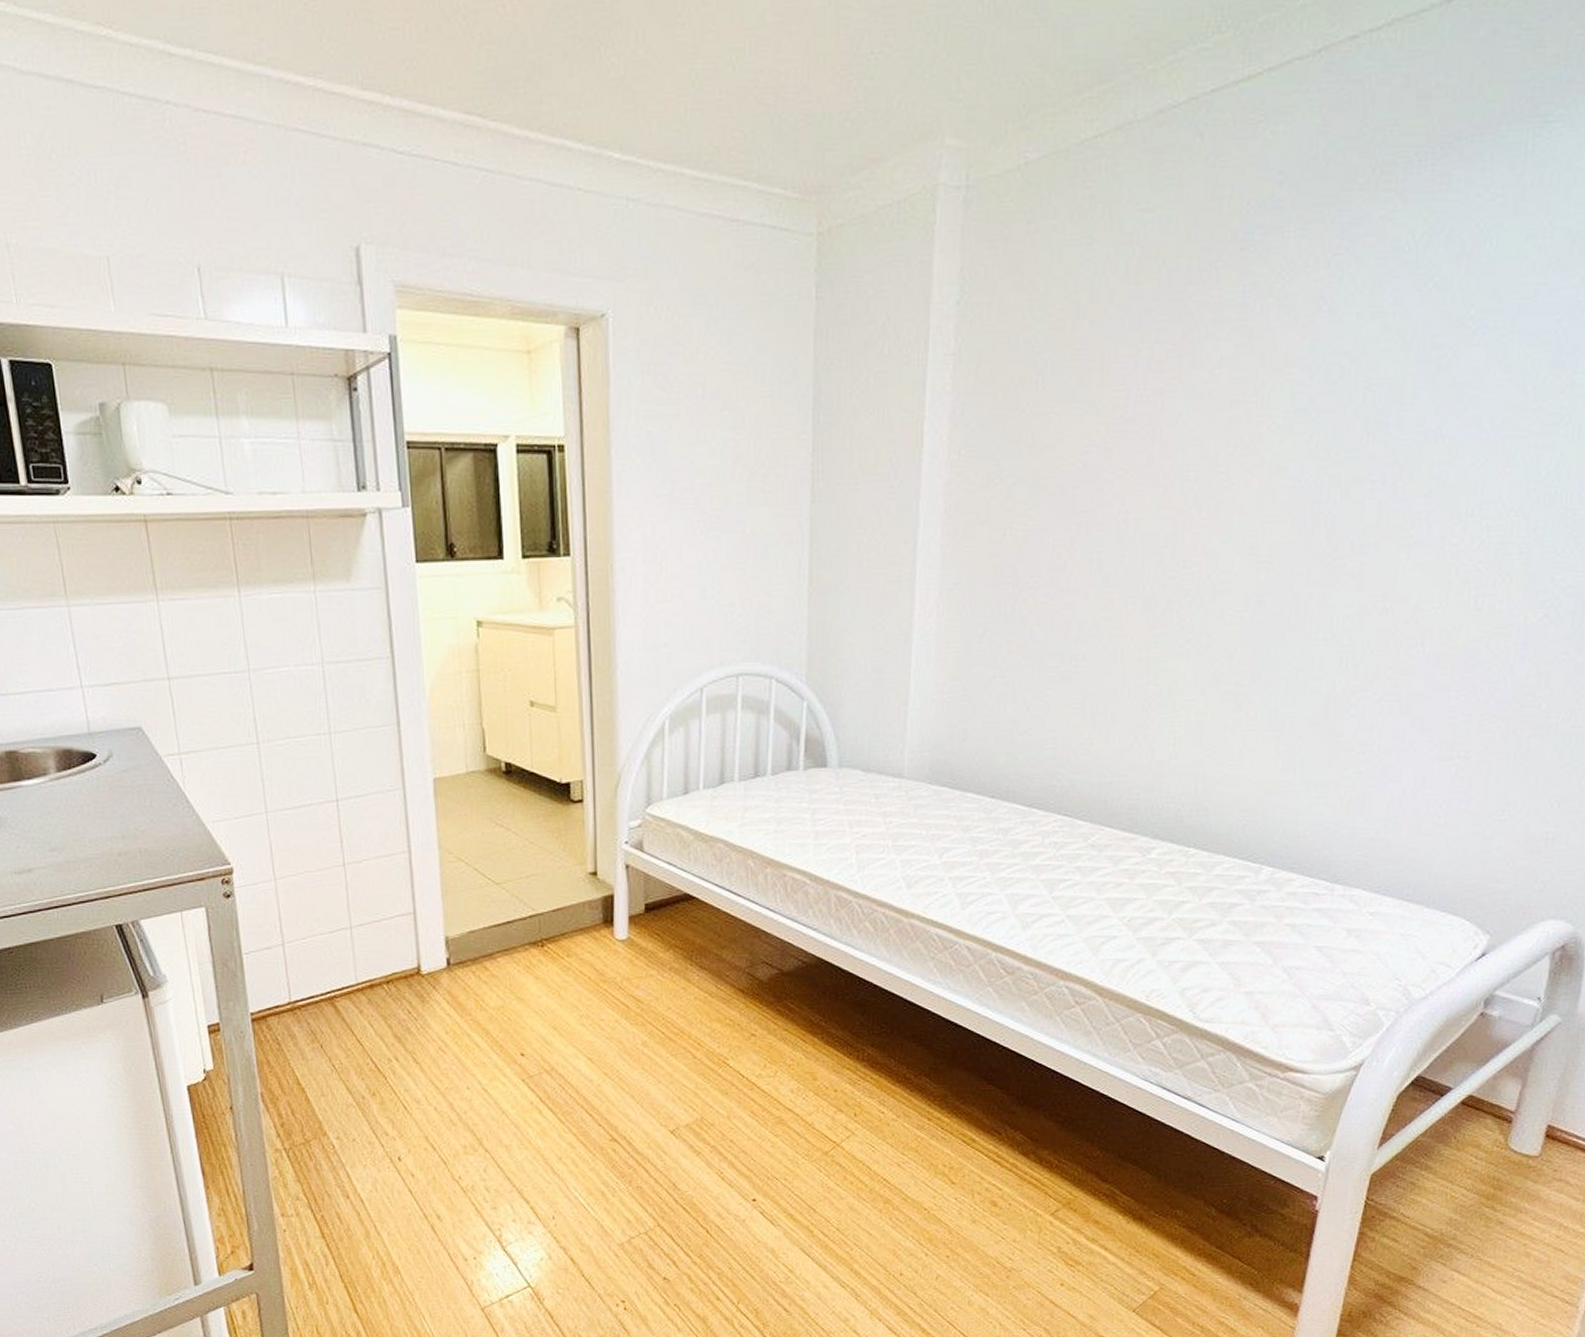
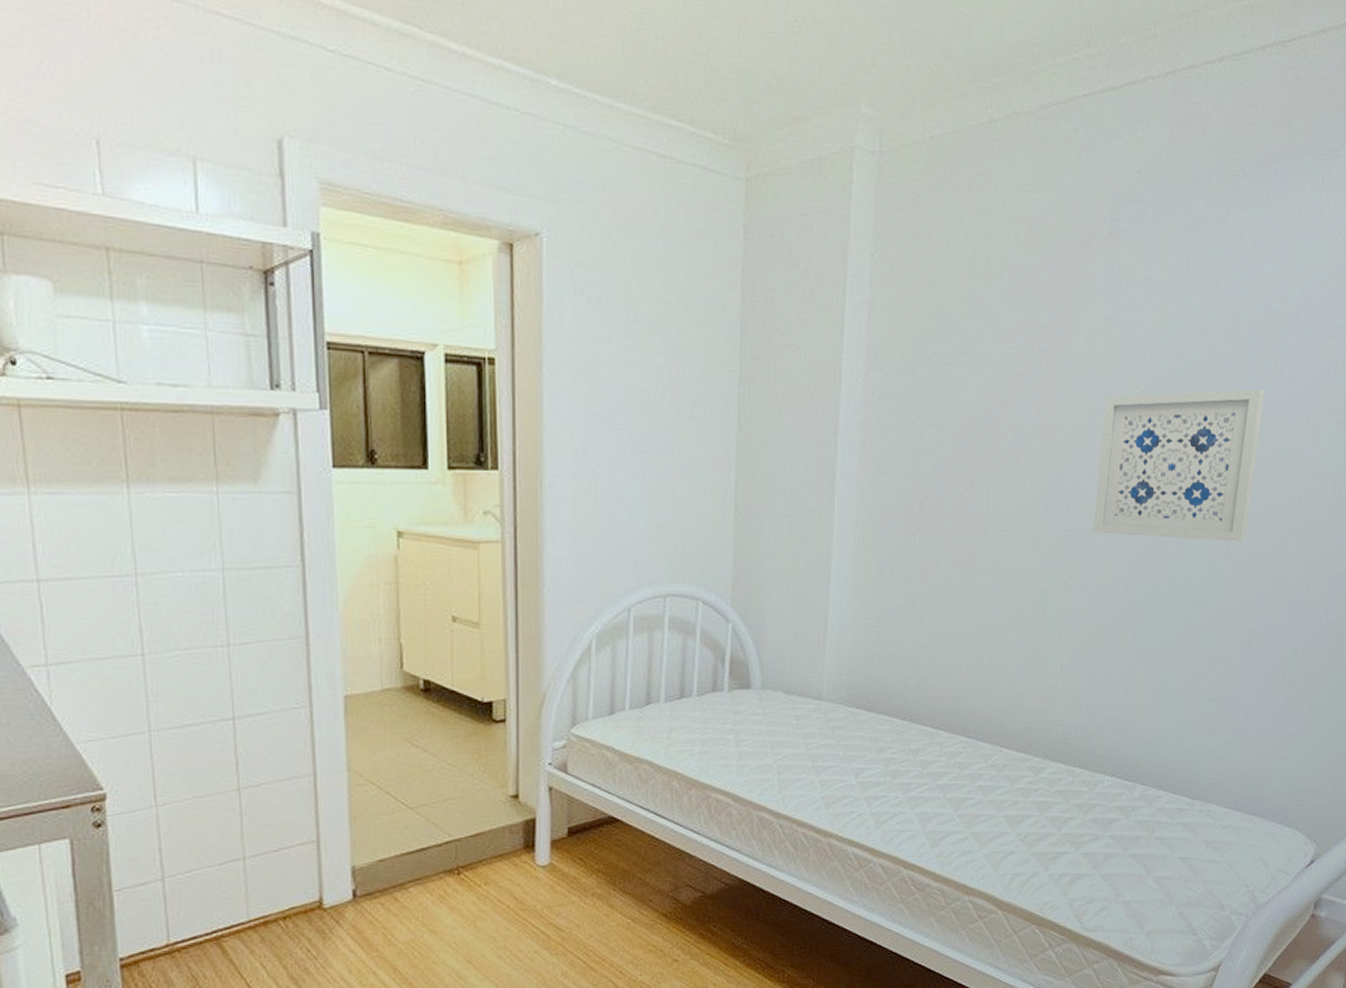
wall art: none [1215,415,1438,594] -> present [1093,389,1265,542]

